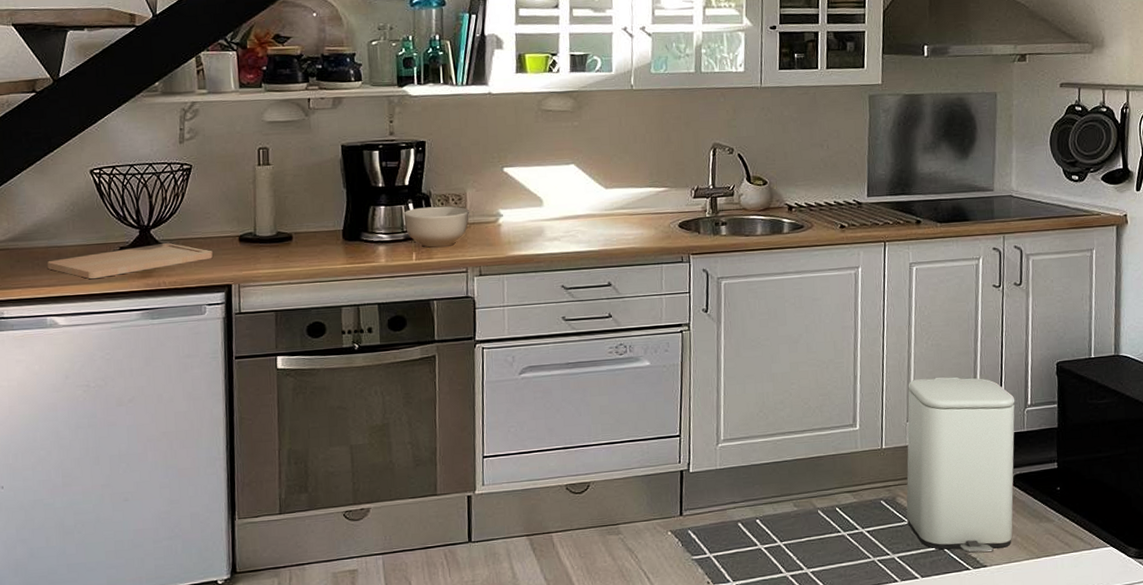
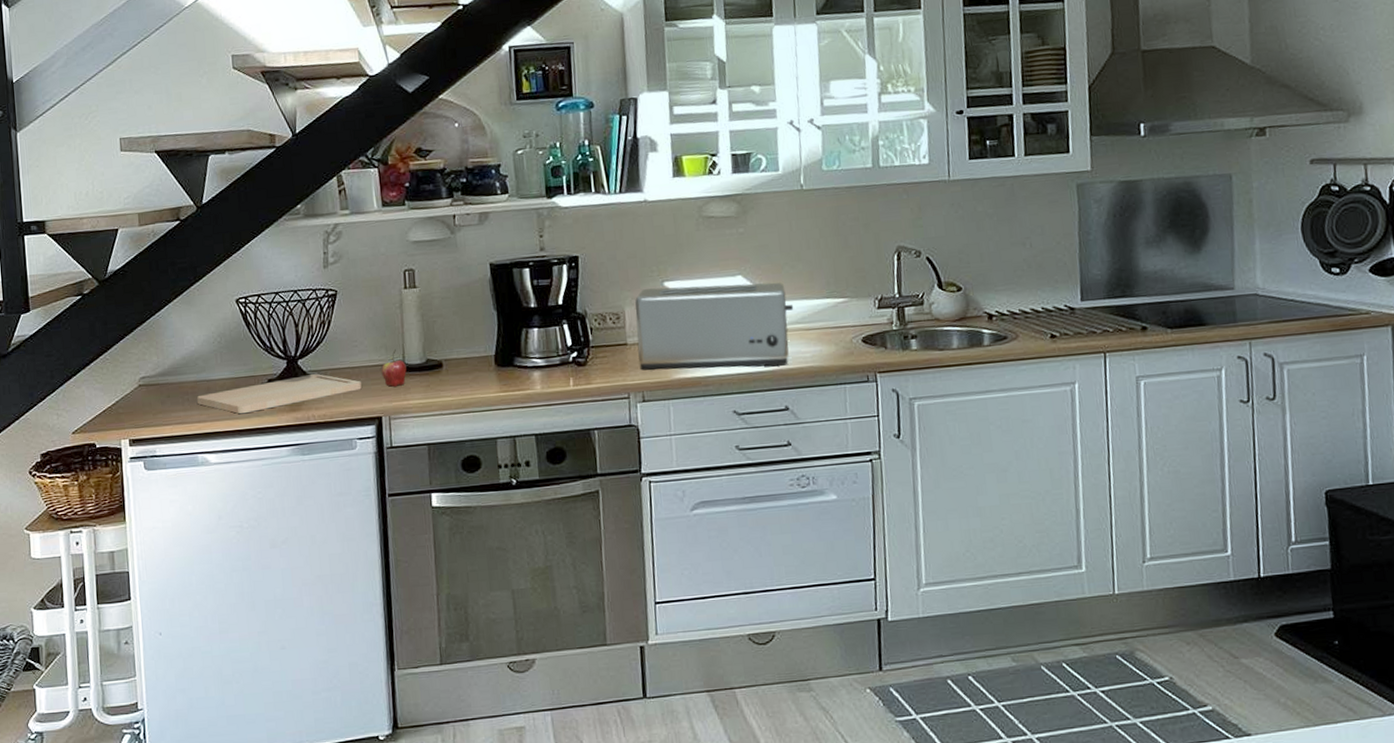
fruit: none [232,222,257,258] -> present [381,350,407,388]
bowl: present [403,206,470,249] -> none [558,326,630,373]
toaster: none [476,171,620,248] -> present [635,282,794,371]
pedal bin: present [906,376,1015,554] -> none [1141,509,1282,720]

